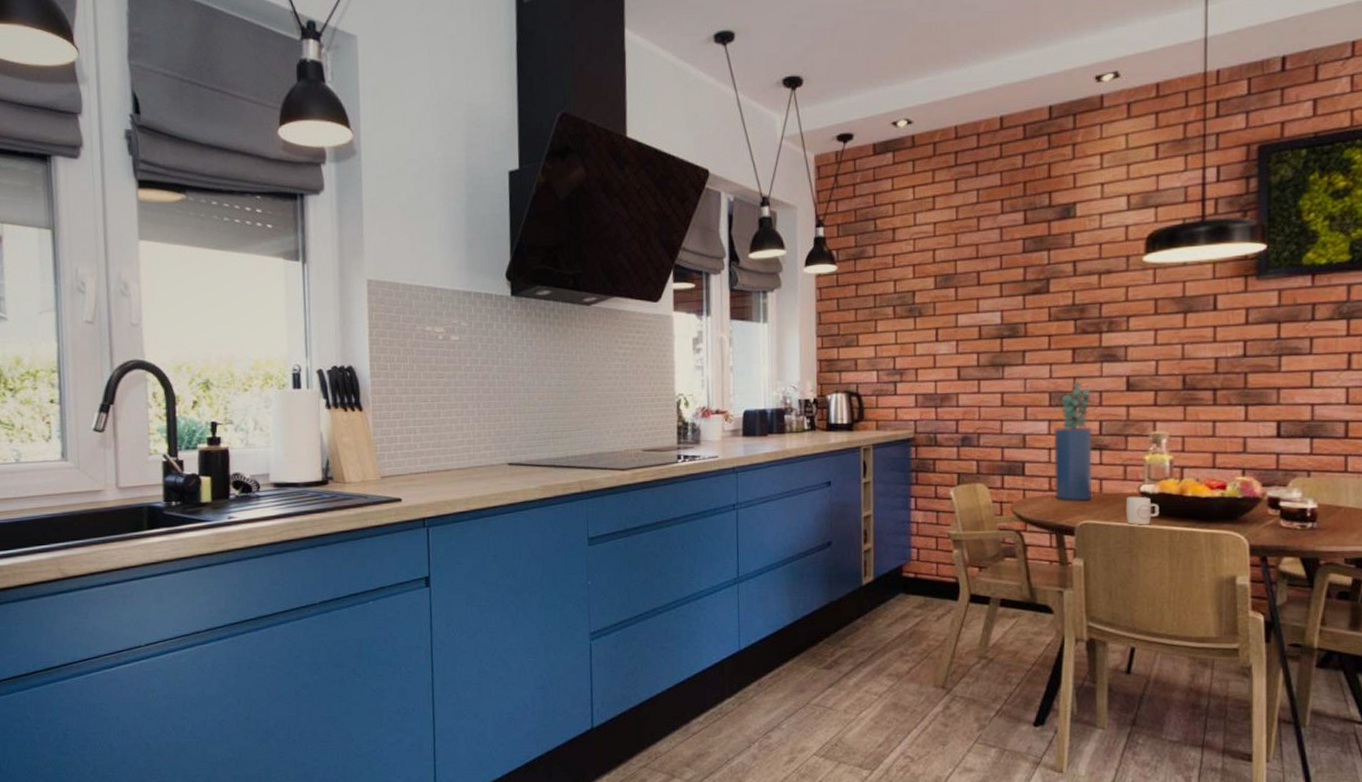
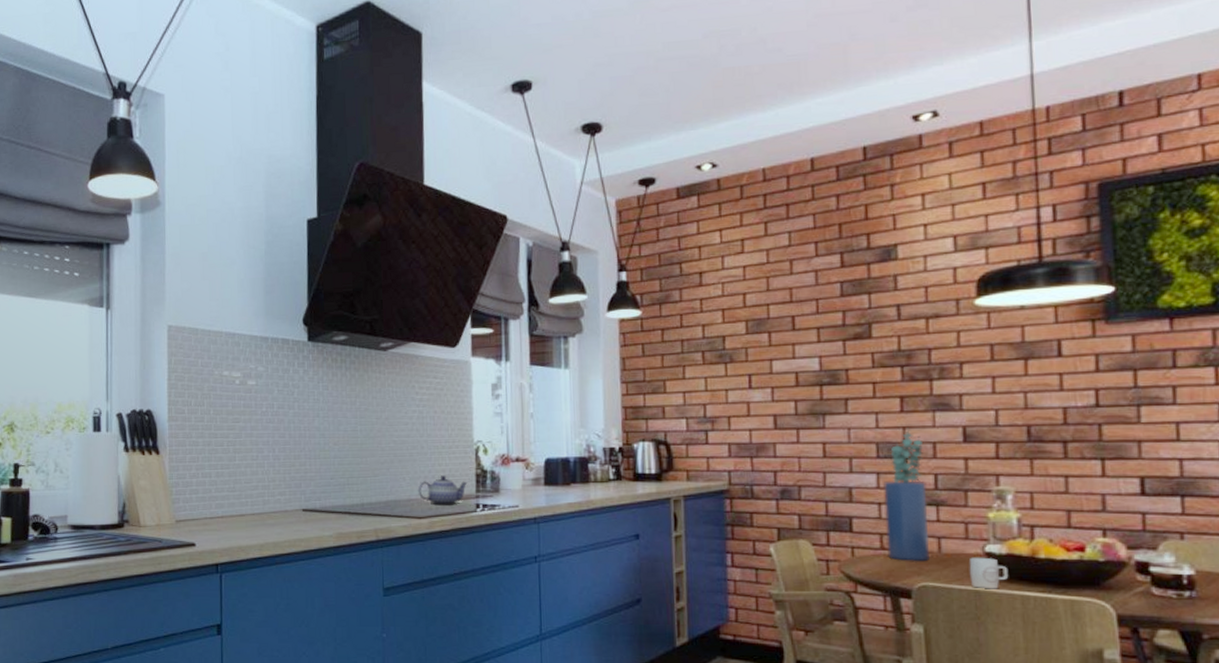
teapot: none [621,428,669,459] -> present [418,475,468,507]

